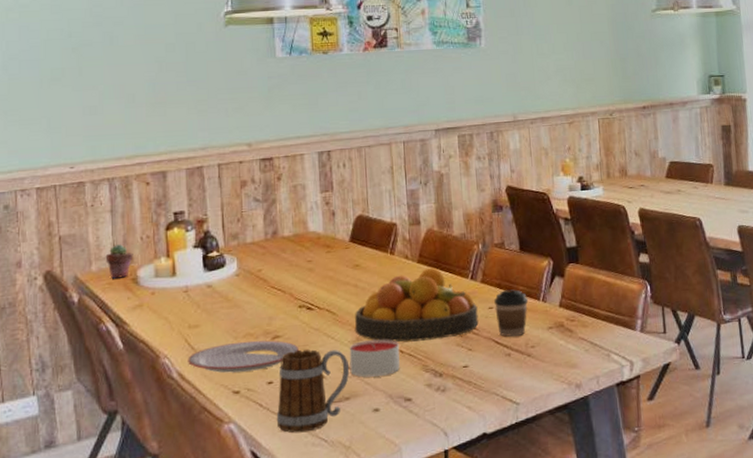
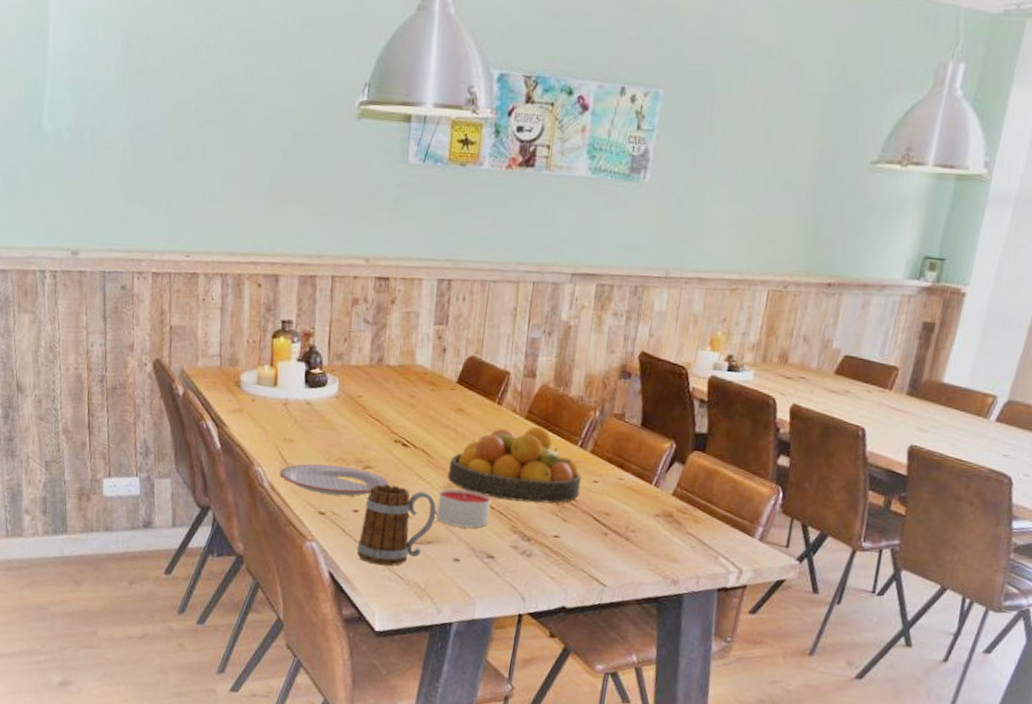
potted succulent: present [105,244,133,279] -> none [211,344,239,379]
coffee cup: present [494,289,529,337] -> none [599,465,640,518]

